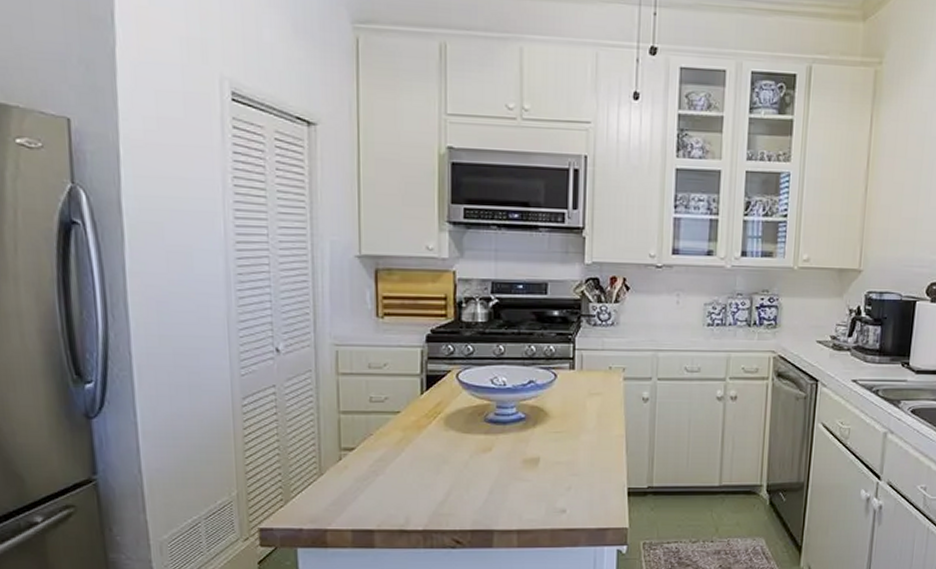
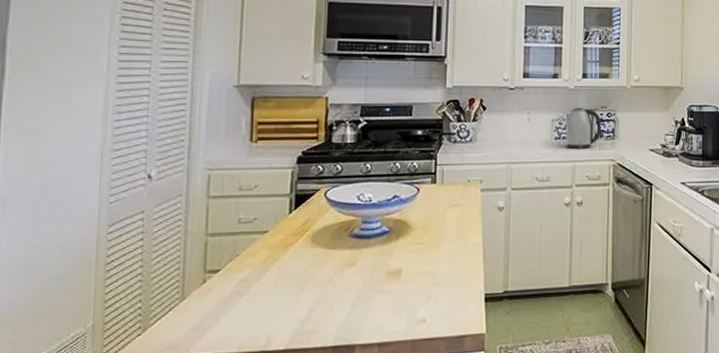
kettle: none [719,290,762,338] -> present [565,107,601,150]

